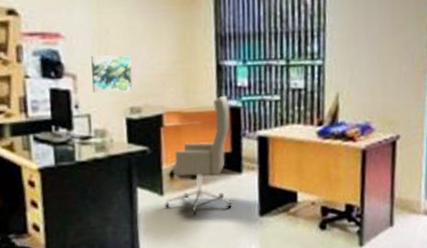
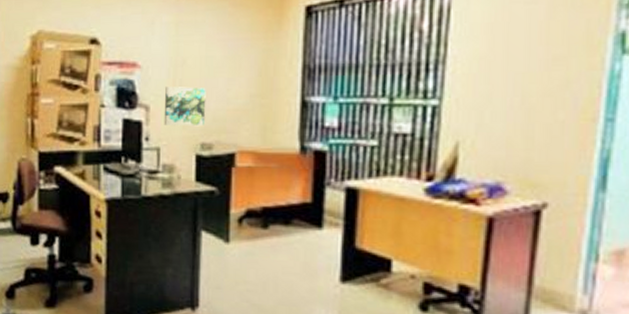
office chair: present [165,95,233,214] -> none [230,136,312,269]

